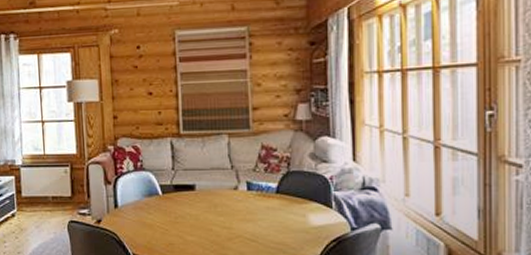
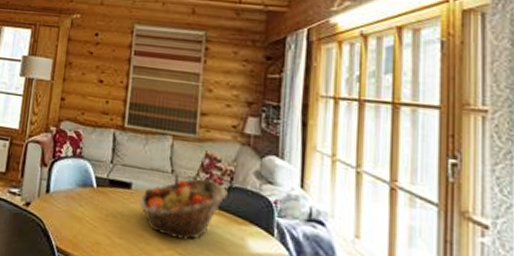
fruit basket: none [204,169,286,226] -> present [139,178,228,240]

